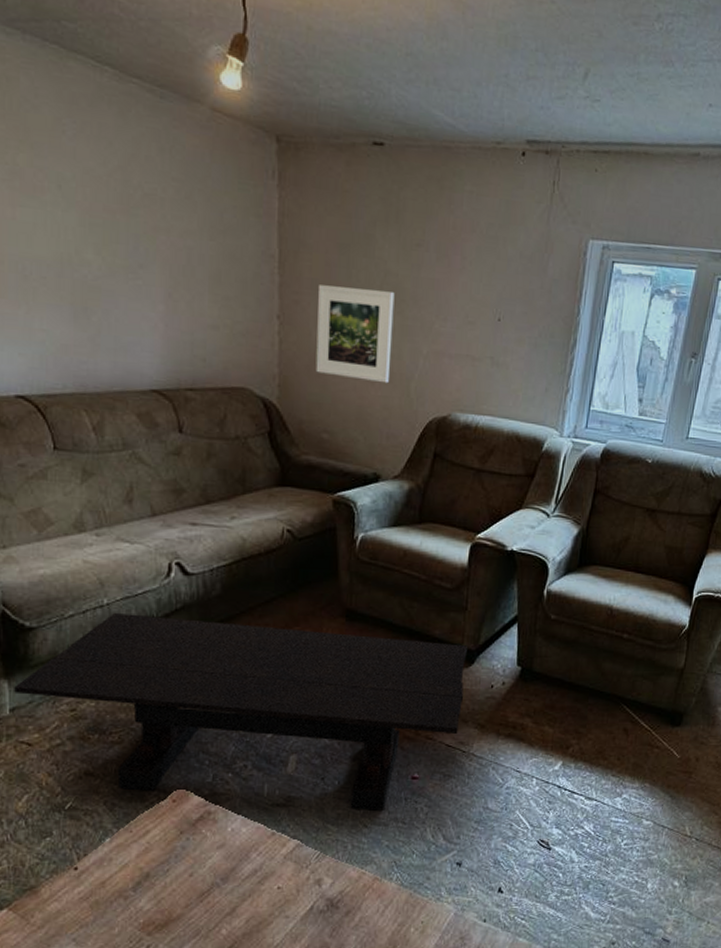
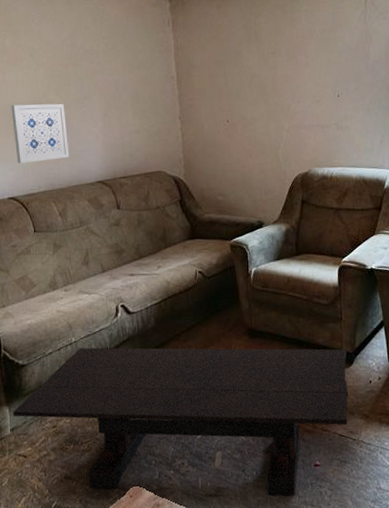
wall art: none [24,258,112,350] -> present [11,103,70,163]
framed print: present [315,285,395,384] -> none [206,88,262,154]

